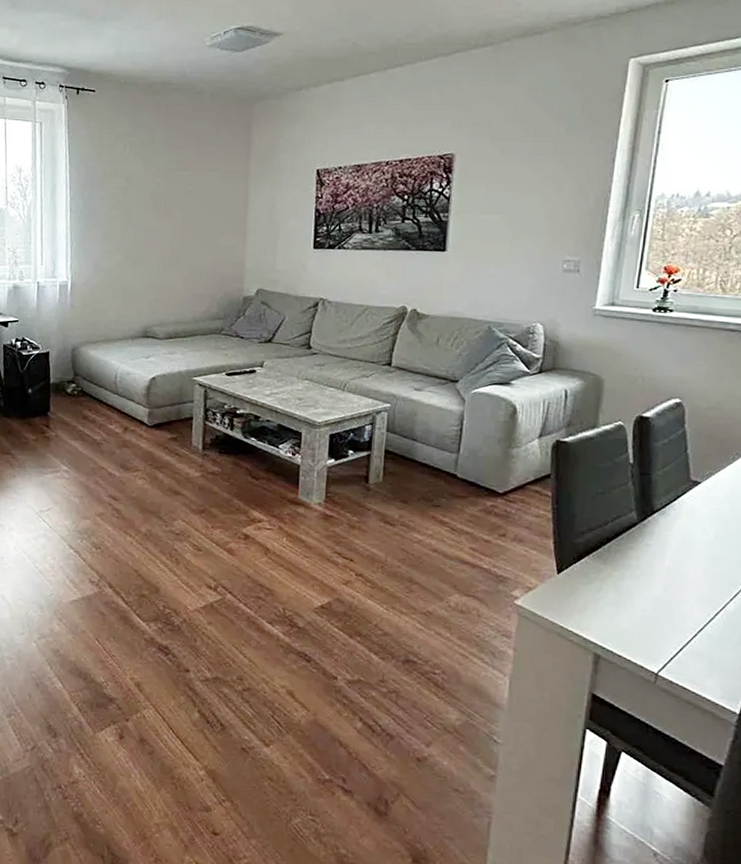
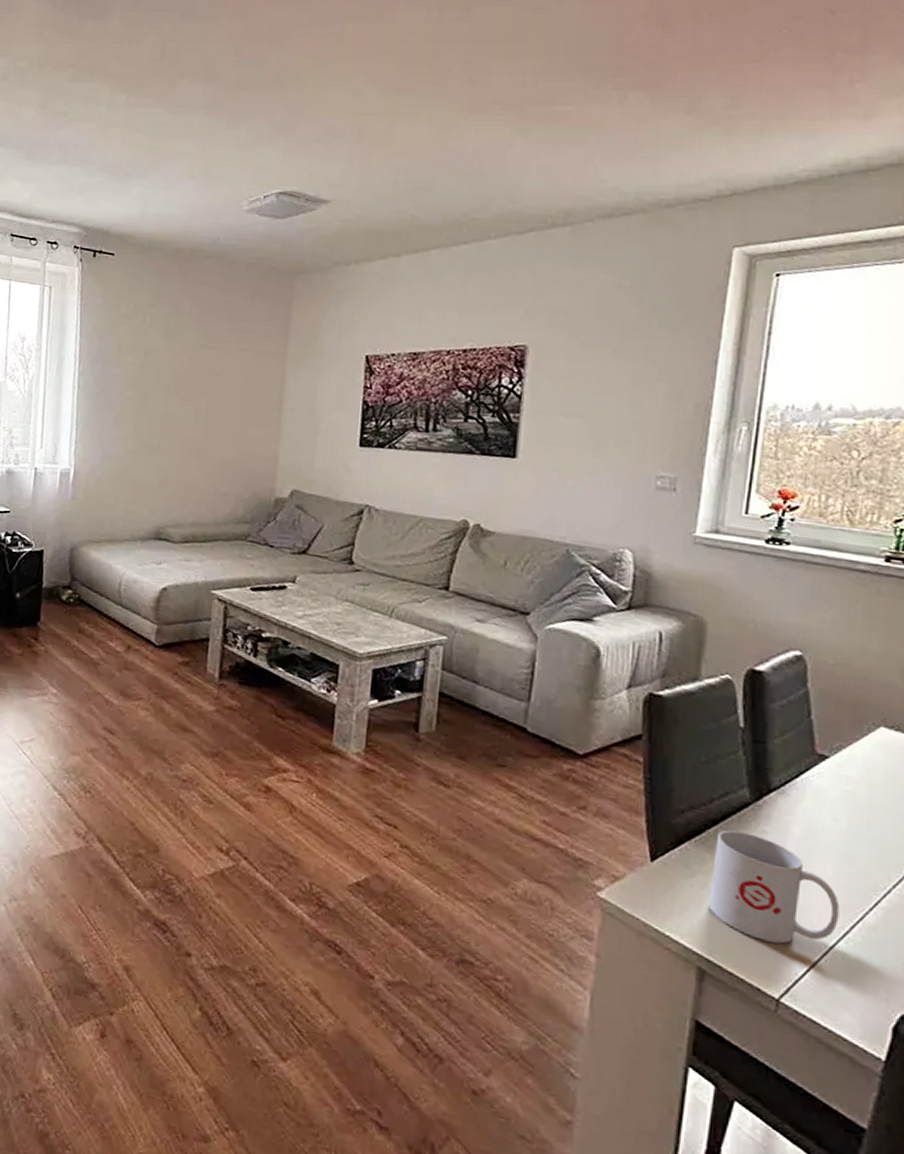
mug: none [603,545,707,631] -> present [708,830,840,944]

